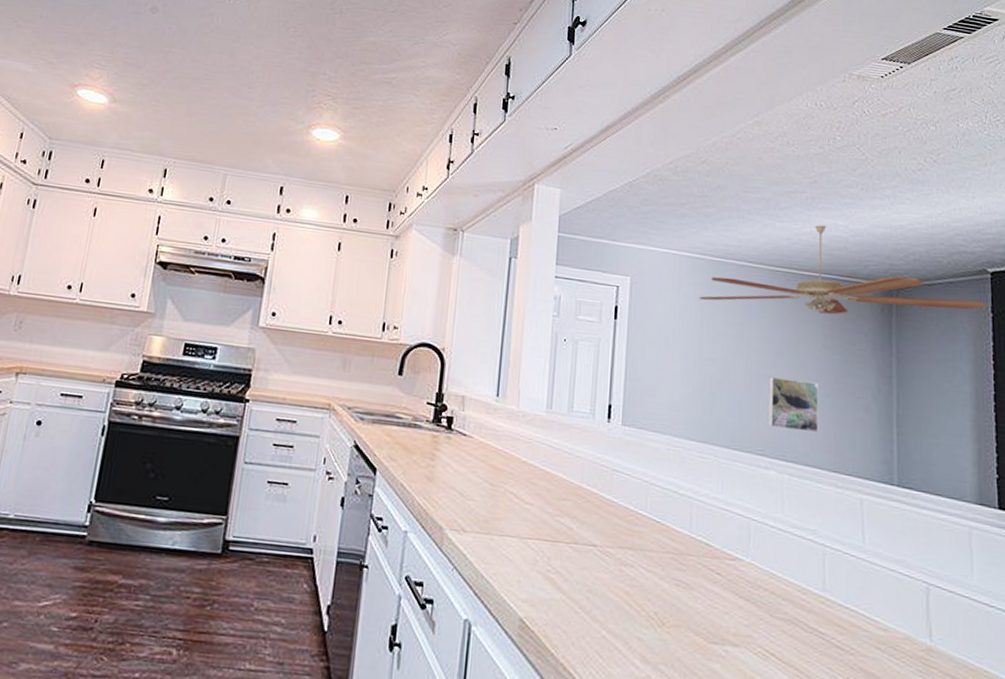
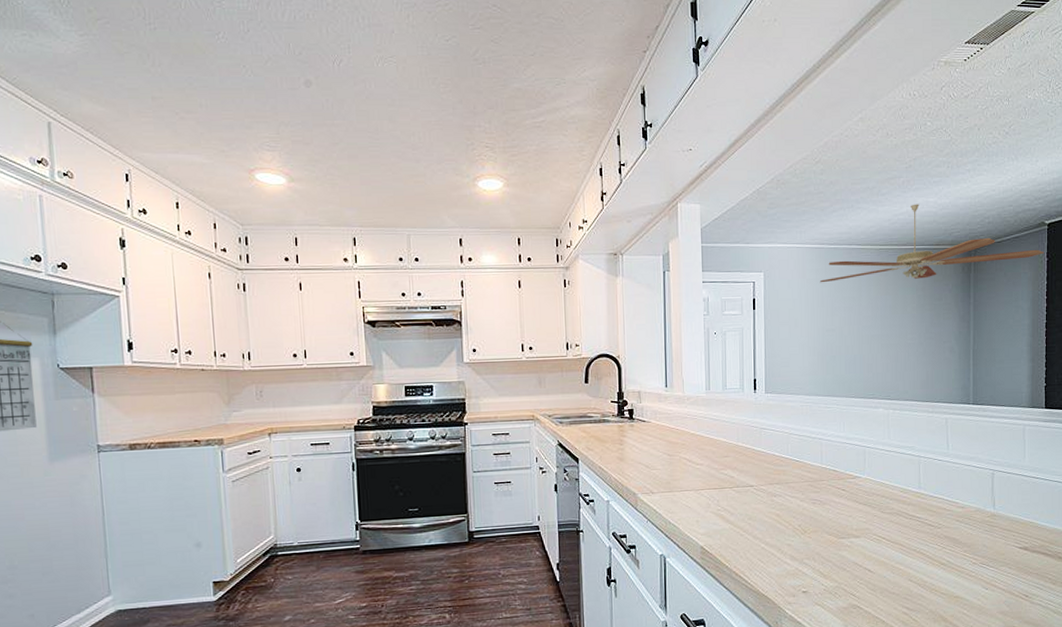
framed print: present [768,377,819,433] -> none [876,335,915,376]

